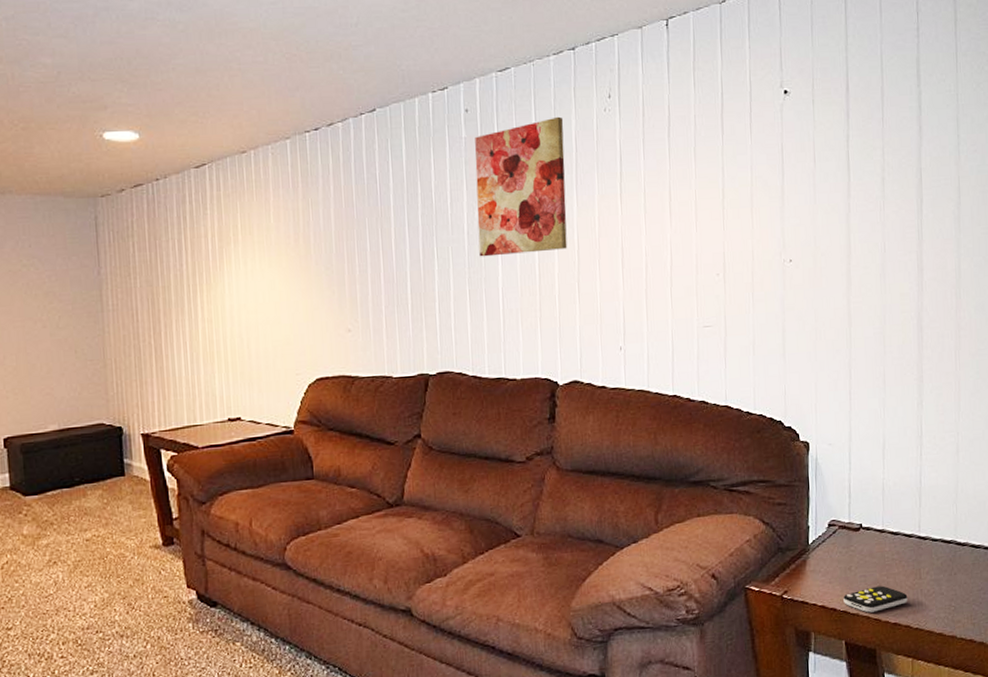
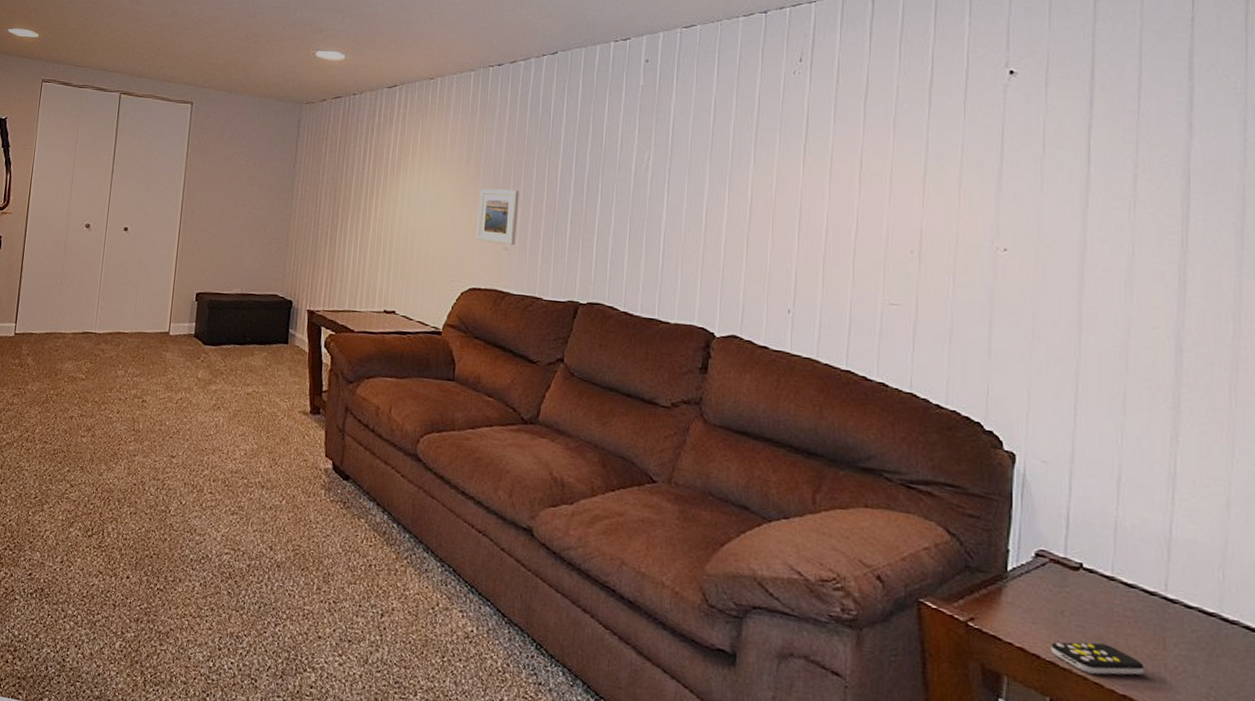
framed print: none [313,266,358,327] -> present [476,188,520,246]
wall art: present [475,116,568,257] -> none [644,74,748,203]

